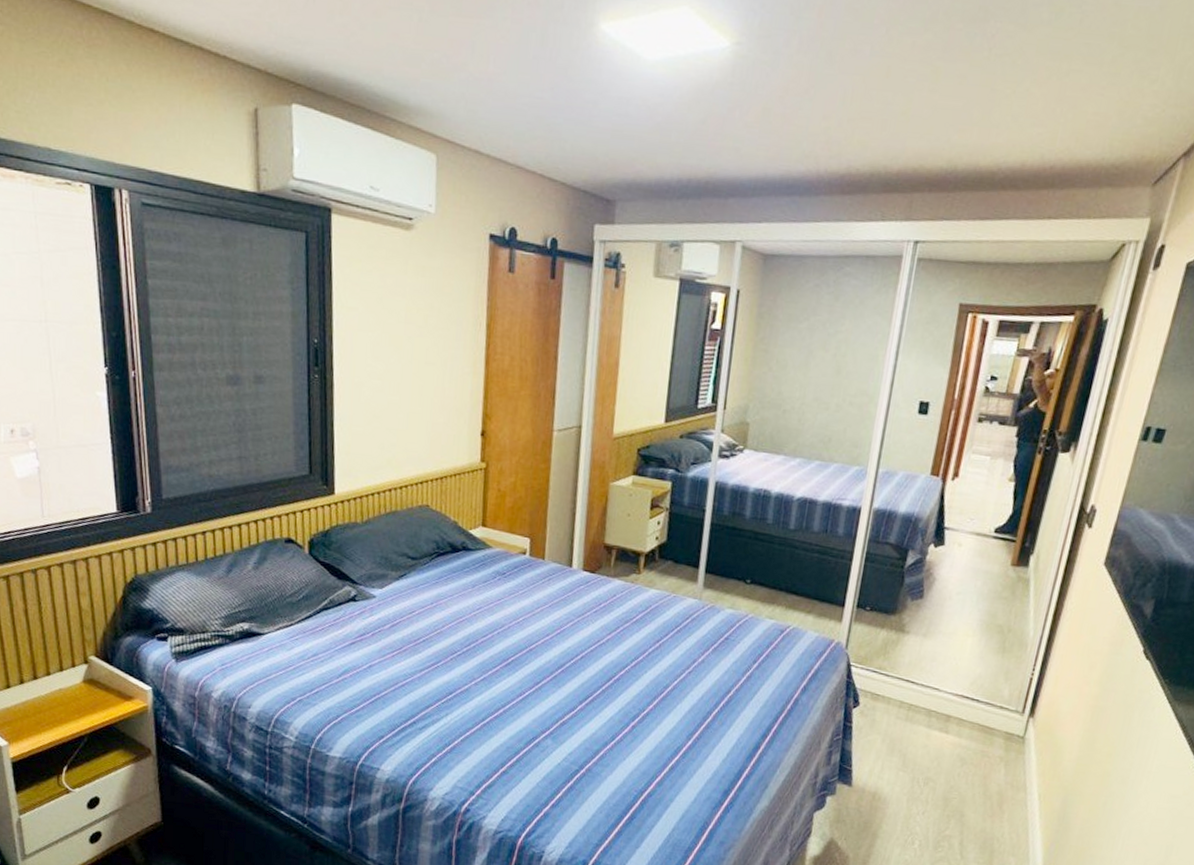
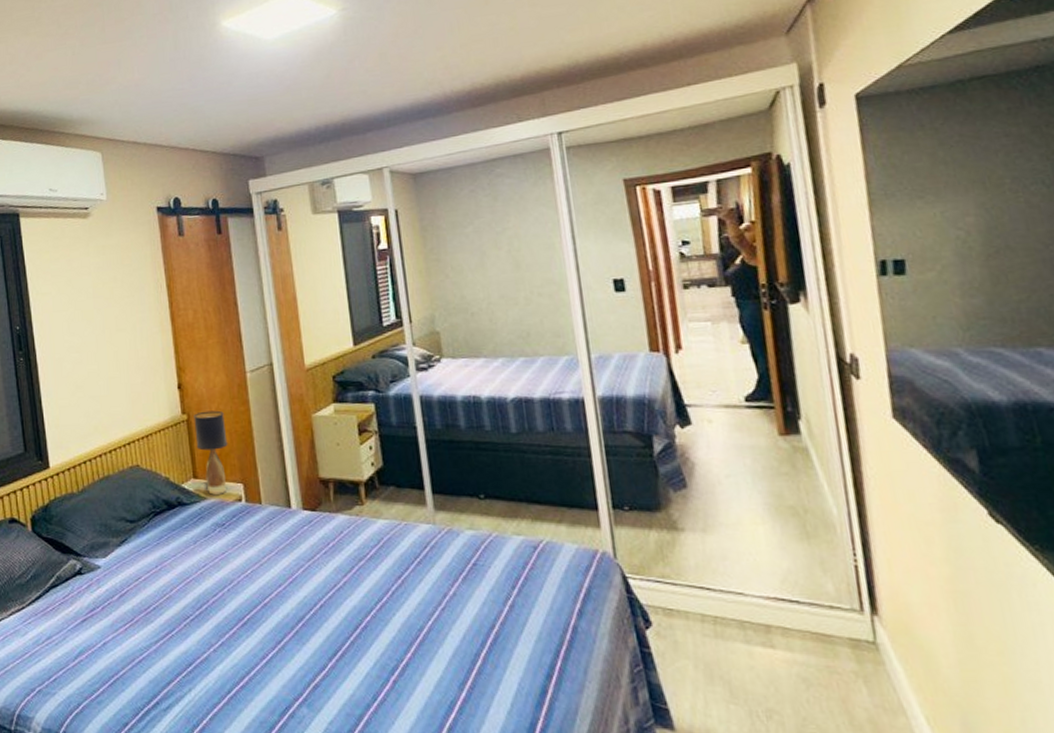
table lamp: none [490,462,524,546] -> present [193,410,228,495]

